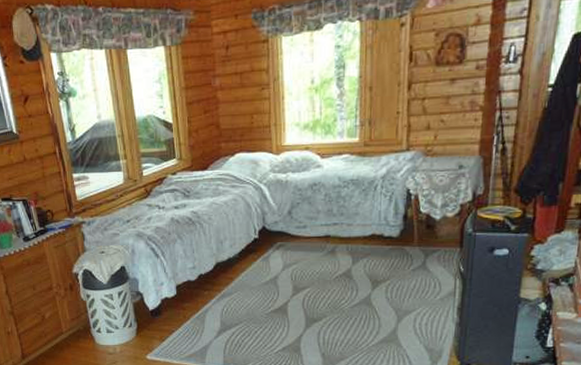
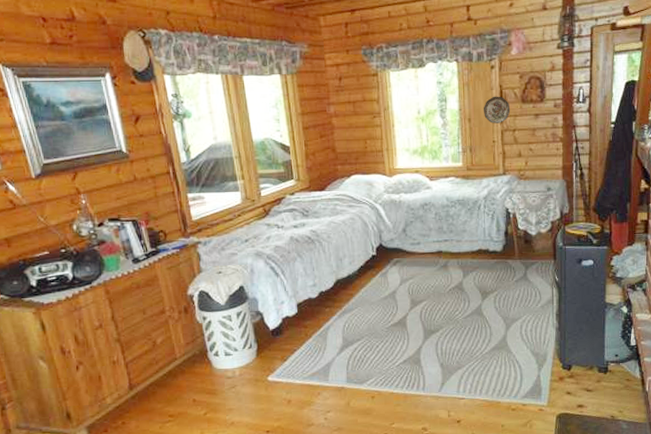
decorative plate: none [387,59,421,92] -> present [483,96,511,123]

